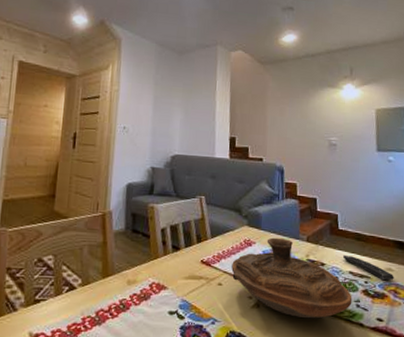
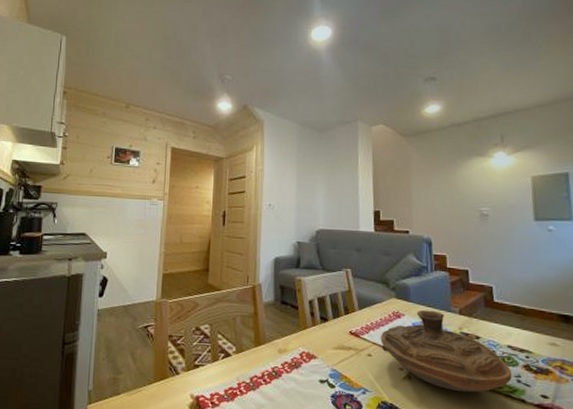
remote control: present [342,254,394,280] -> none [499,328,560,355]

